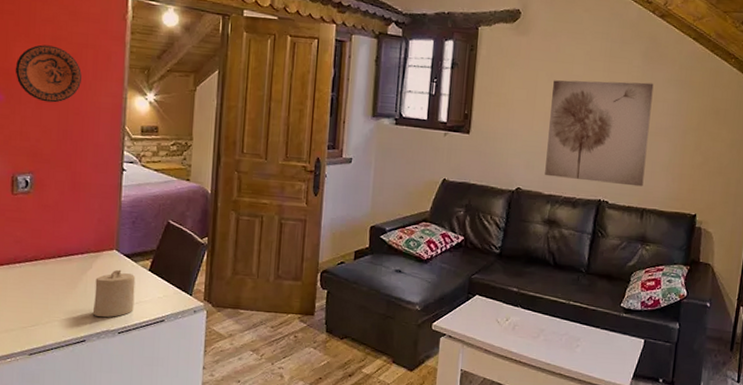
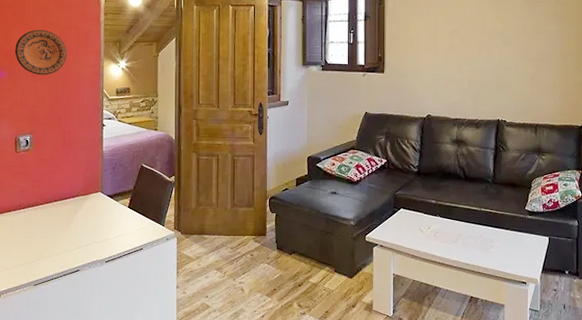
candle: present [92,269,136,318] -> none [84,208,118,250]
wall art: present [545,80,654,187] -> none [450,18,535,106]

